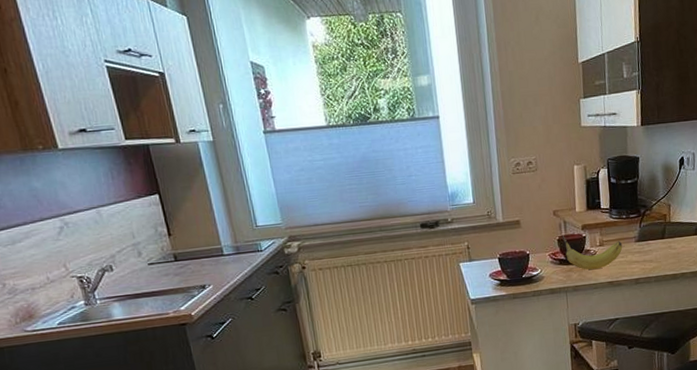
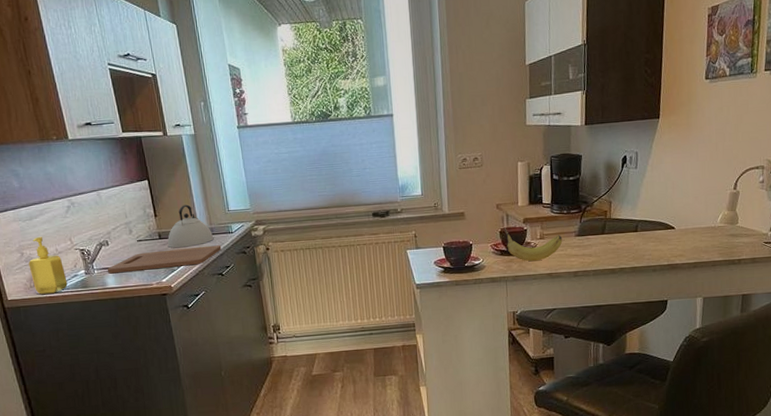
soap dispenser: none [12,263,63,332] -> present [28,236,68,294]
cutting board: none [112,265,250,304] -> present [107,245,222,274]
kettle: none [185,221,241,271] -> present [168,204,214,248]

